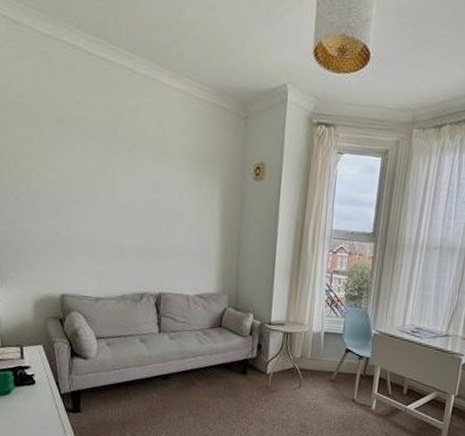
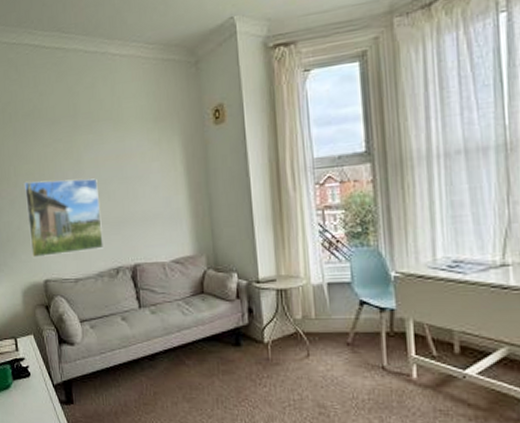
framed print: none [46,190,131,274] -> present [24,178,103,258]

